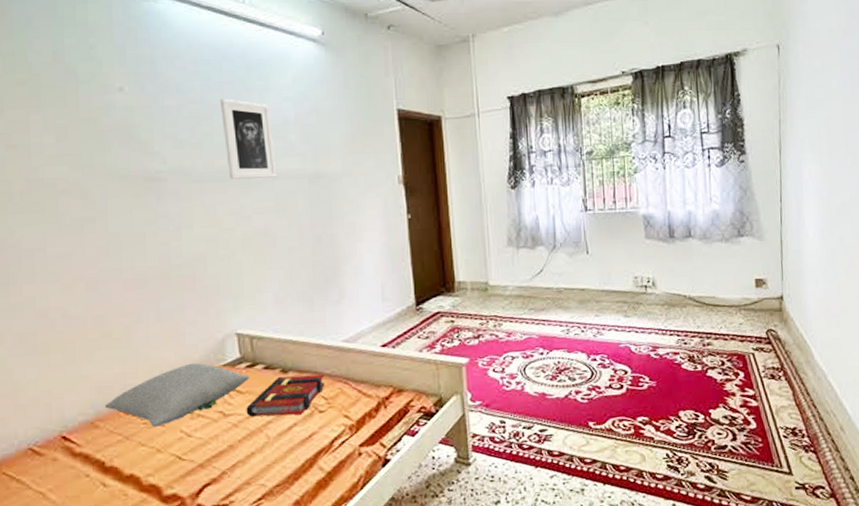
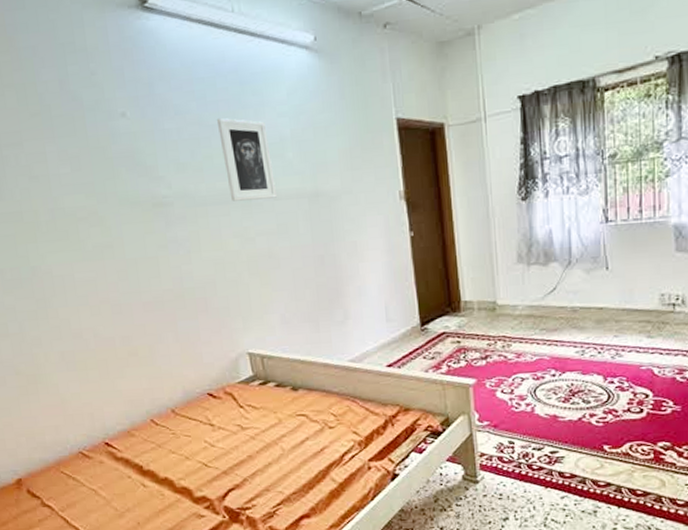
pillow: present [104,362,250,427] -> none [137,380,264,437]
book: present [246,374,325,417] -> none [261,392,334,431]

